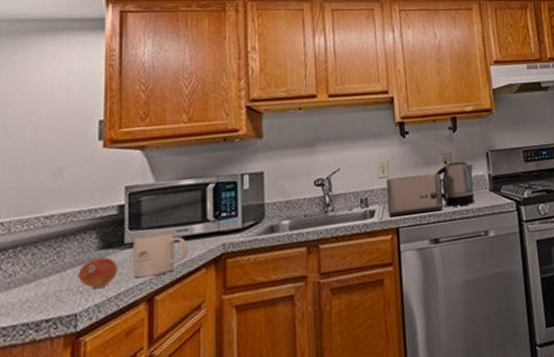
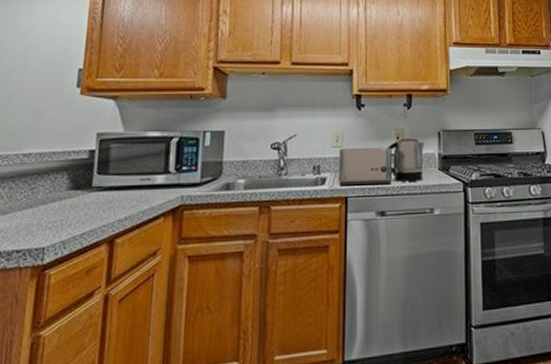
fruit: present [78,257,119,289] -> none [48,198,85,227]
mug: present [131,231,188,279] -> none [97,179,149,221]

